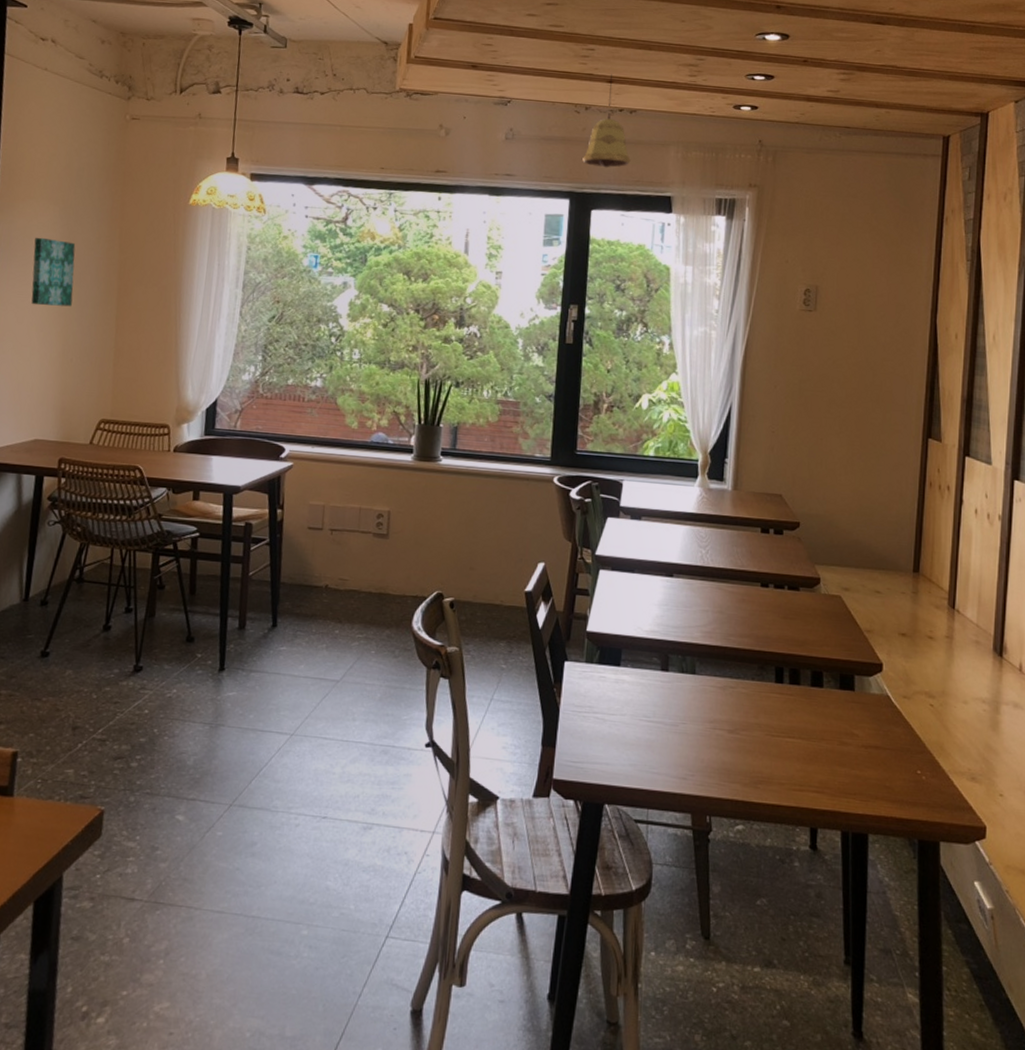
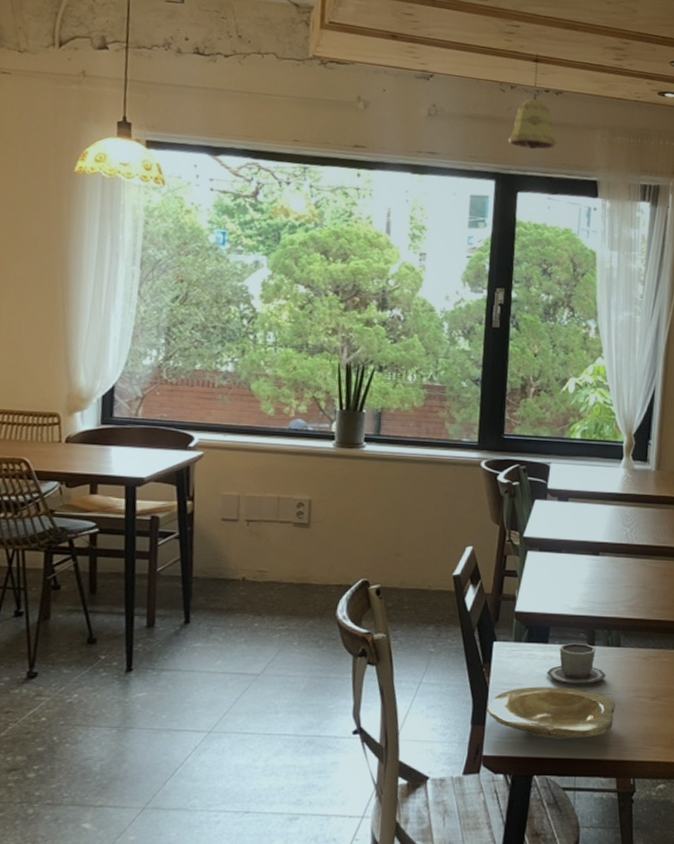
plate: none [557,710,690,769] -> present [486,687,615,739]
cup: none [619,667,680,713] -> present [547,642,606,685]

